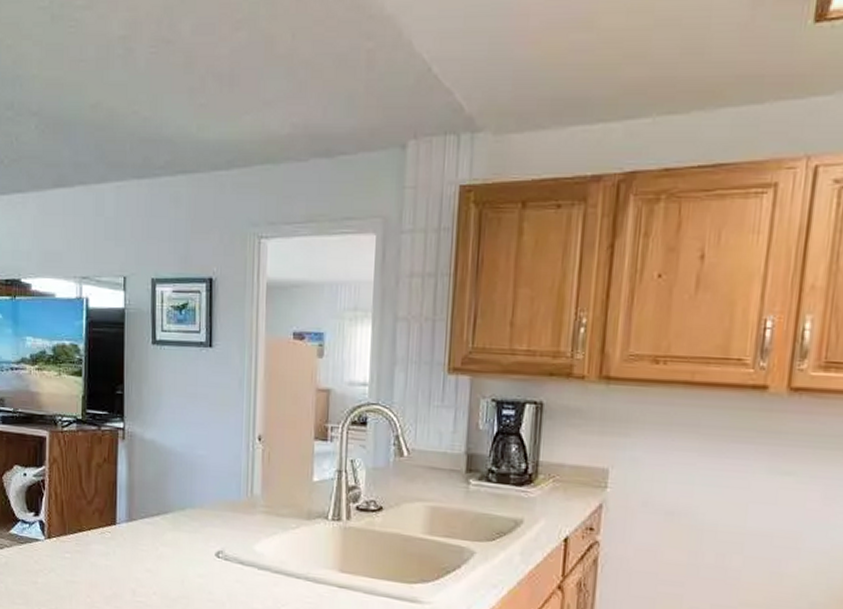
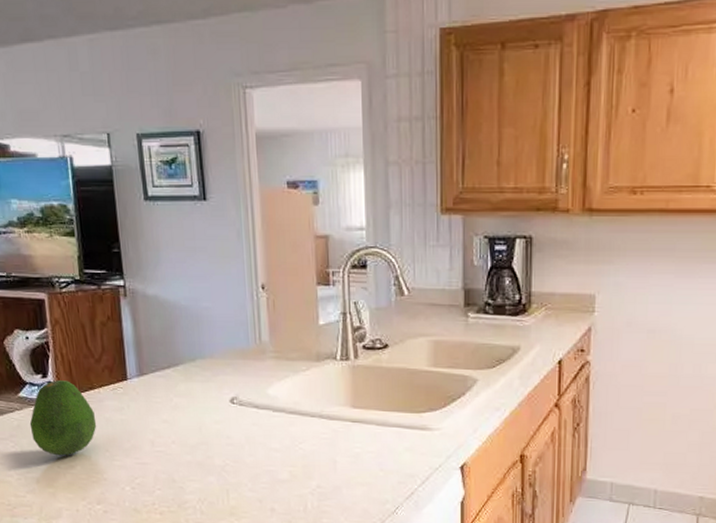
fruit: none [17,519,81,598] -> present [29,380,97,456]

